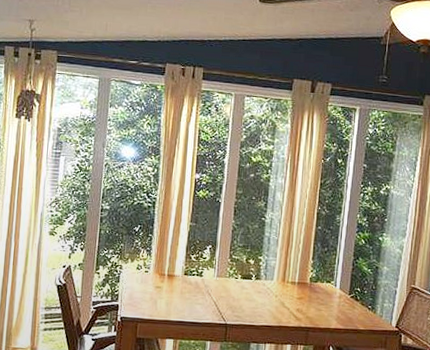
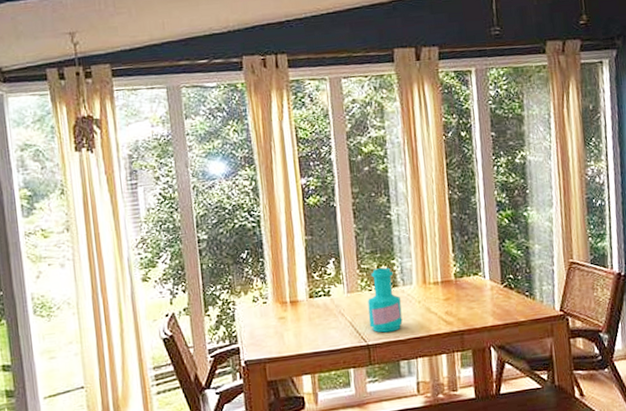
bottle: none [230,261,261,317] -> present [367,267,403,333]

